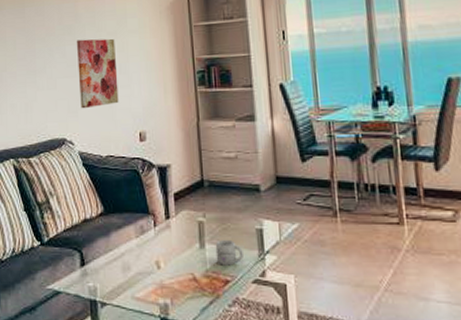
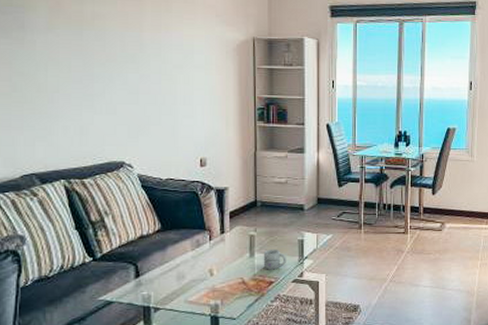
wall art: present [76,38,119,109] -> none [139,69,182,135]

